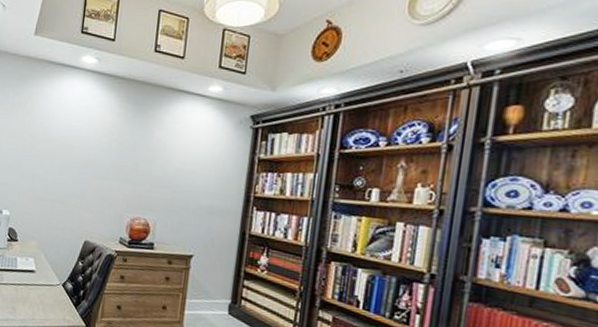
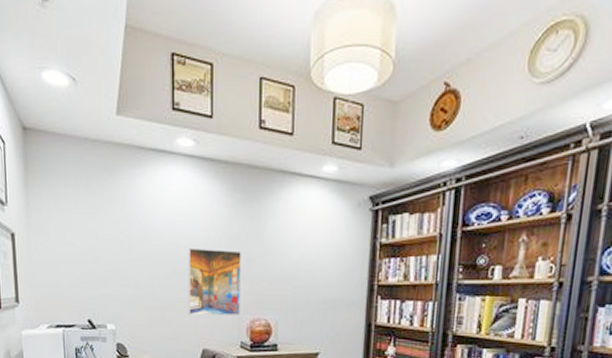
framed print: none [75,149,128,213] -> present [187,248,241,316]

